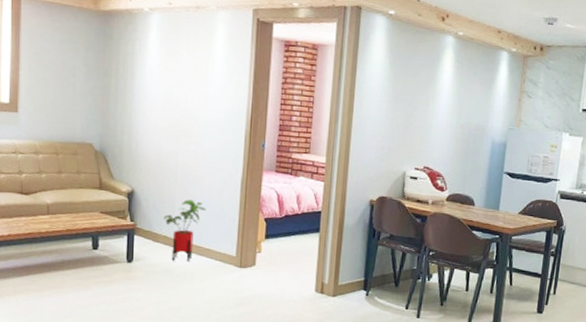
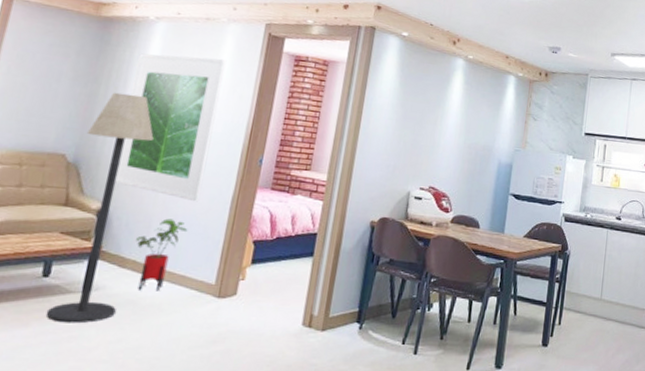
floor lamp: none [101,84,165,288] -> present [45,92,154,324]
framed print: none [138,45,221,184] -> present [114,53,227,202]

